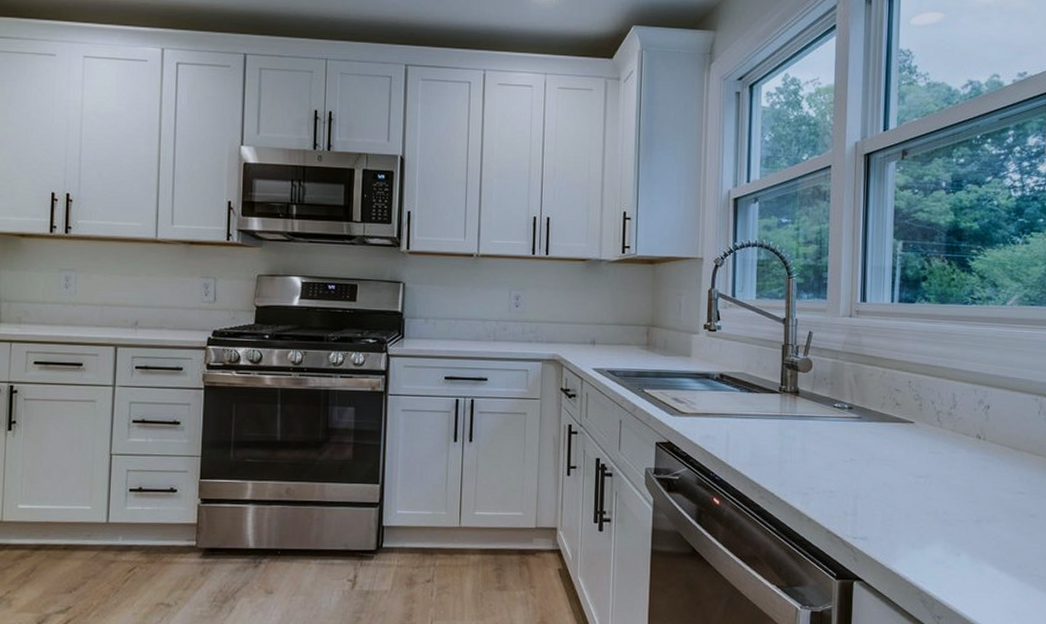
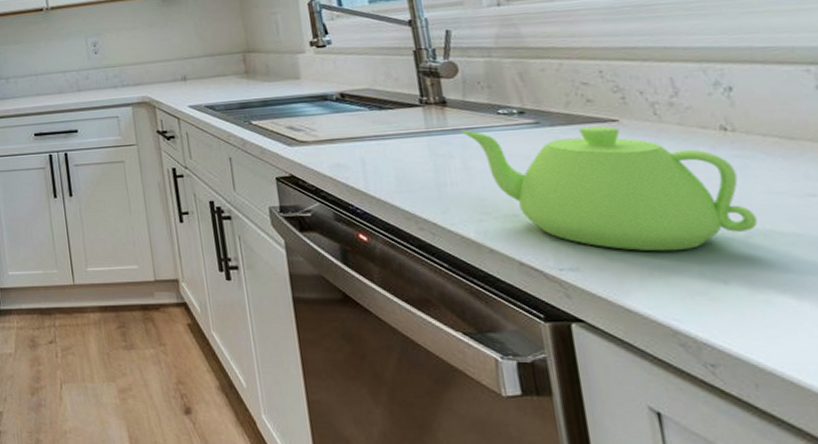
teapot: none [804,418,986,529] -> present [460,125,758,252]

